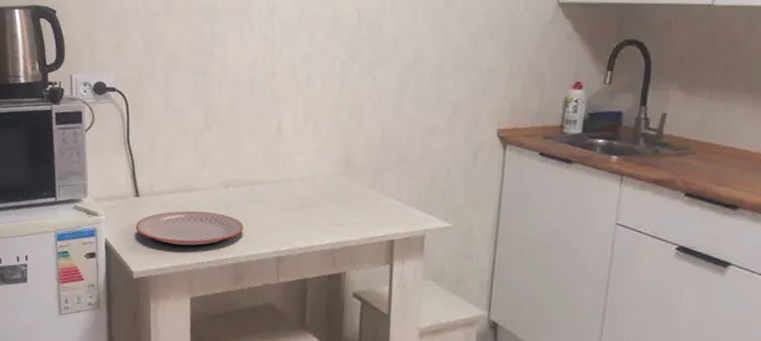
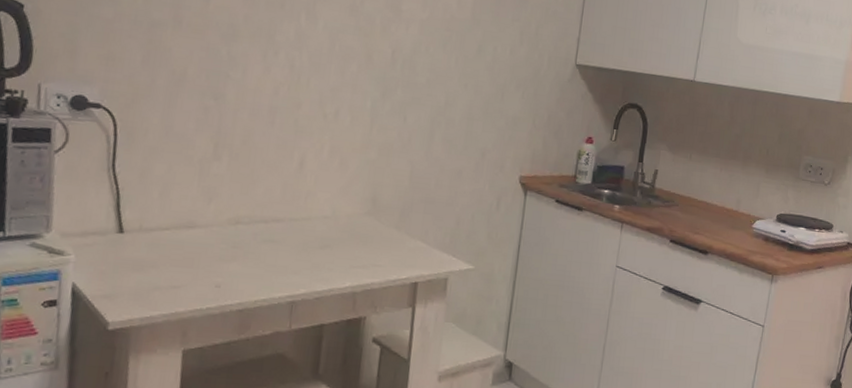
plate: present [135,210,244,246] -> none [115,250,254,291]

